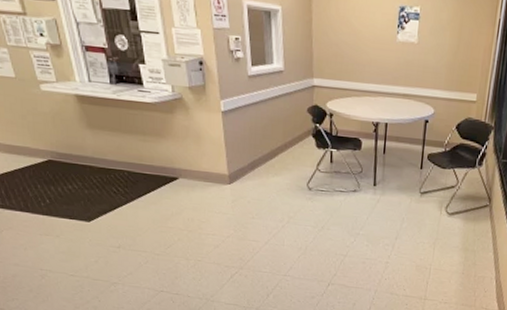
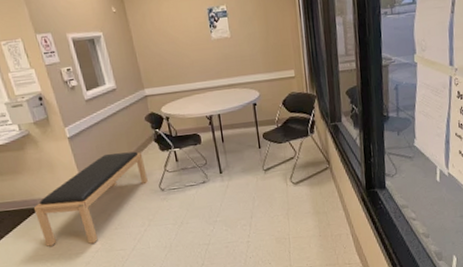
bench: none [171,138,297,228] -> present [33,151,148,247]

